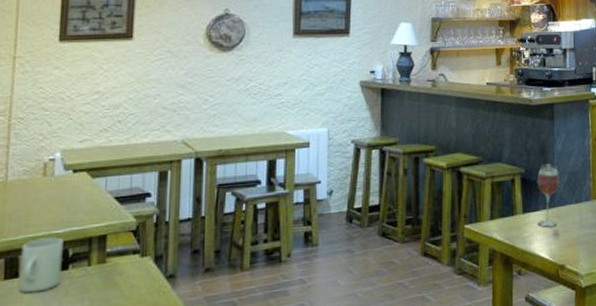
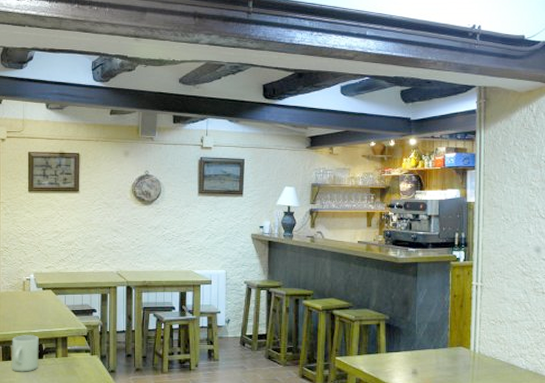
wineglass: present [537,163,559,227] -> none [399,313,420,366]

